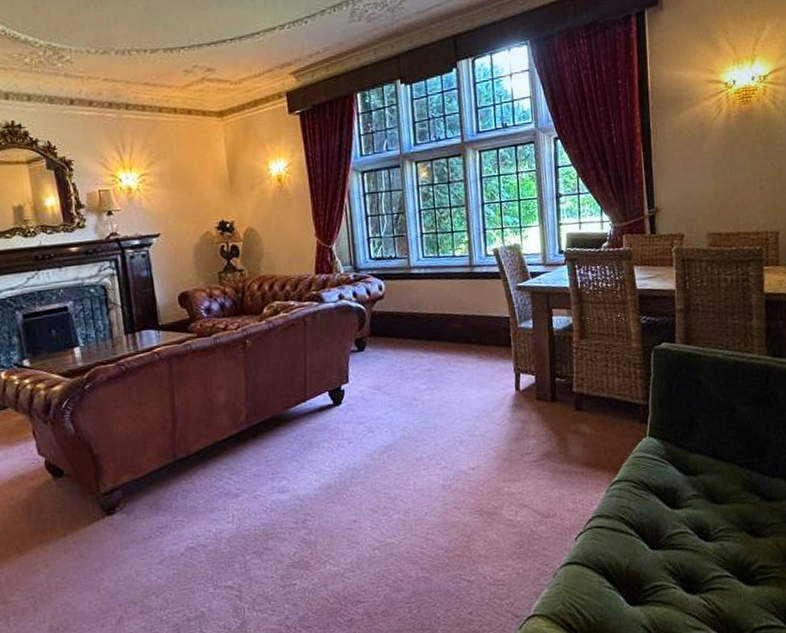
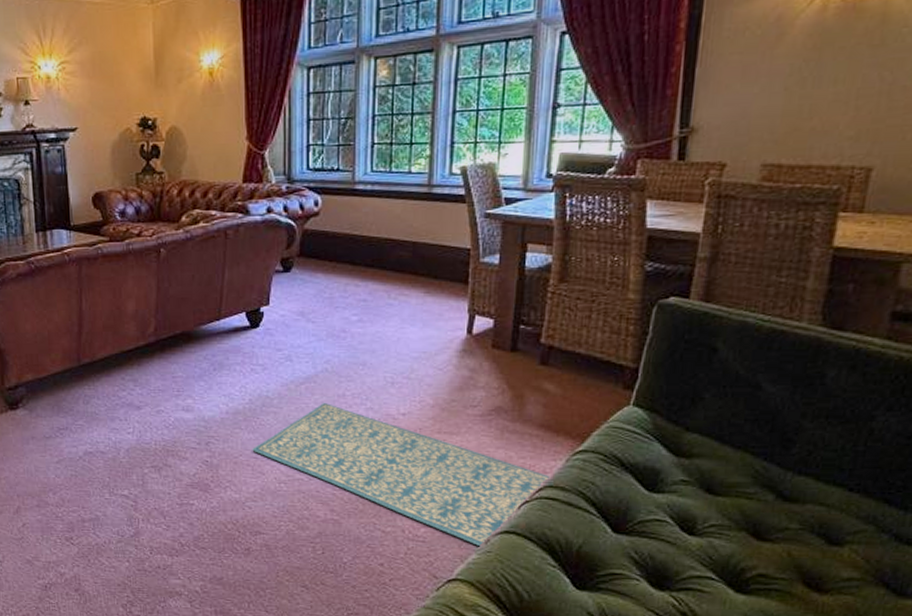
rug: none [345,467,596,581] -> present [252,402,549,547]

